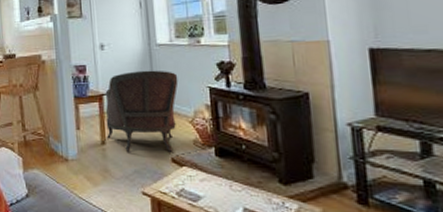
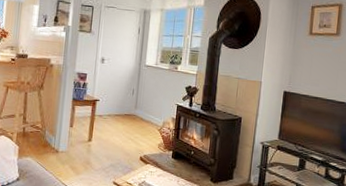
armchair: present [105,70,178,153] -> none [94,84,157,153]

